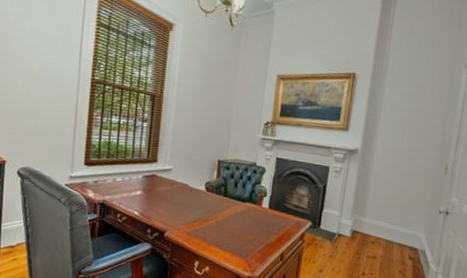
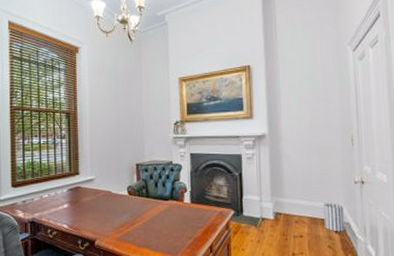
wastebasket: none [399,228,423,259] -> present [323,203,345,232]

